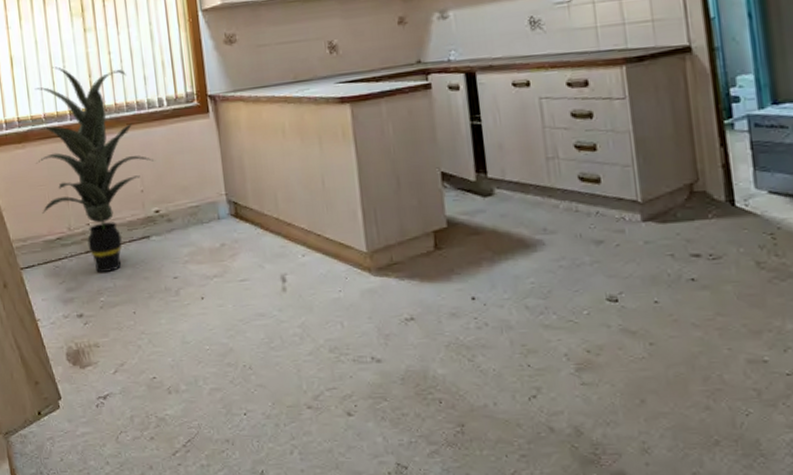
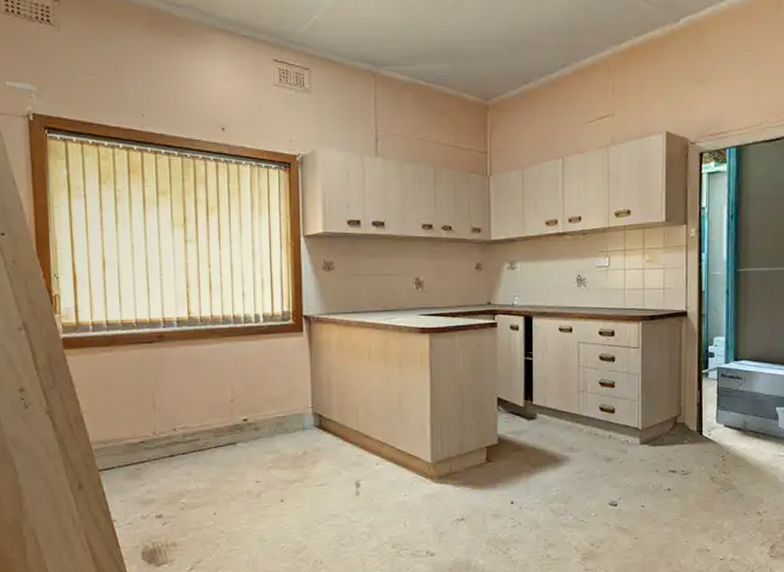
indoor plant: present [26,66,153,272] -> none [115,274,245,475]

